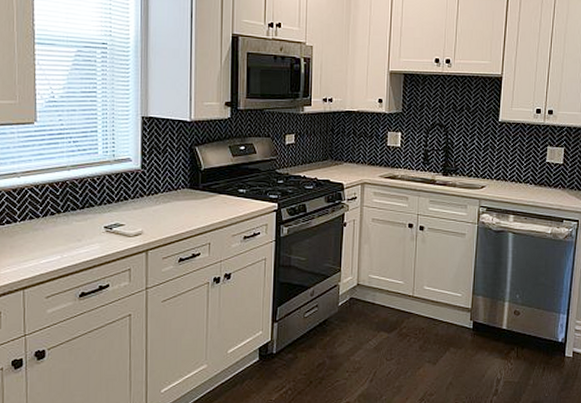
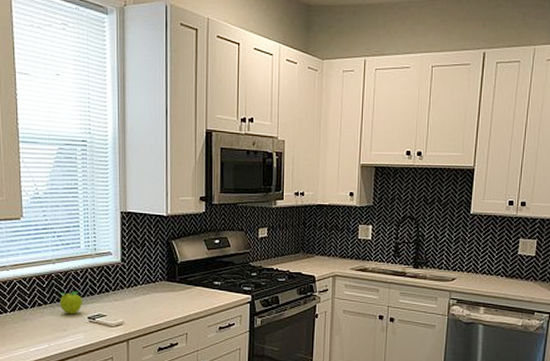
fruit: none [74,199,100,224] -> present [59,291,83,314]

